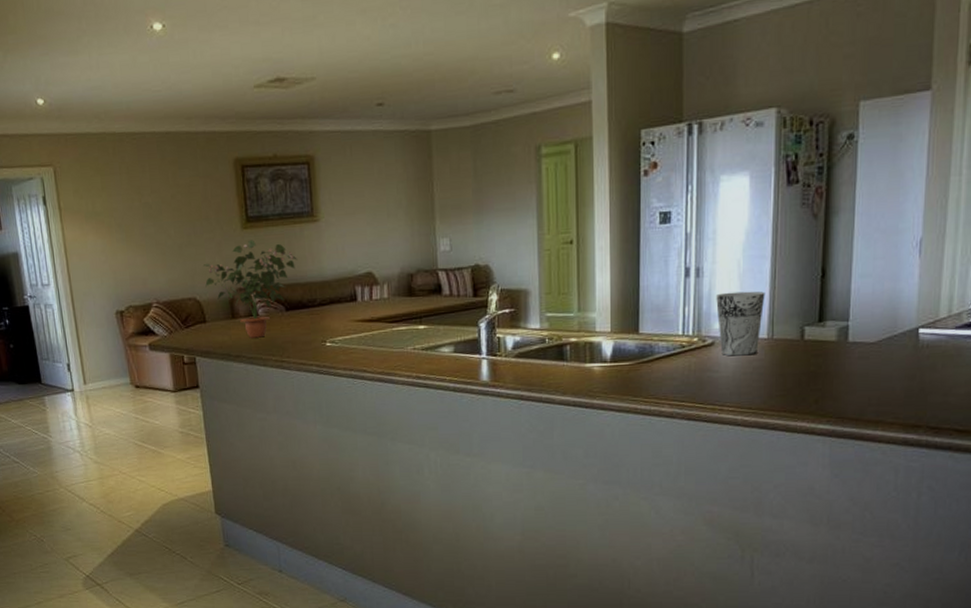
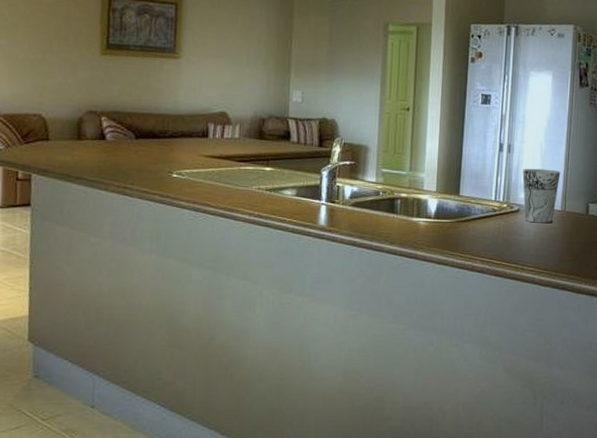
potted plant: present [204,240,297,338] -> none [53,66,154,162]

